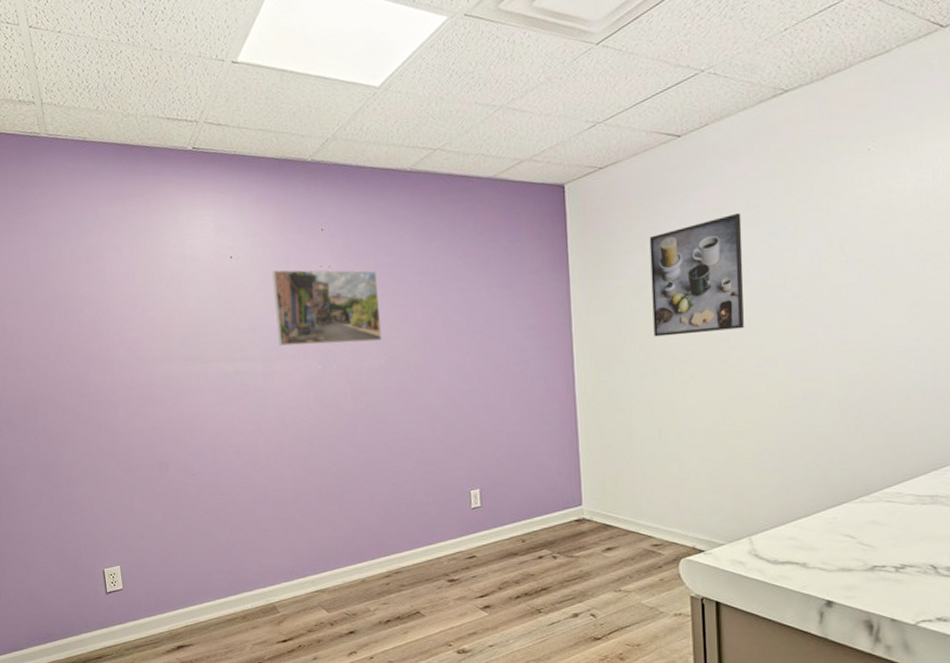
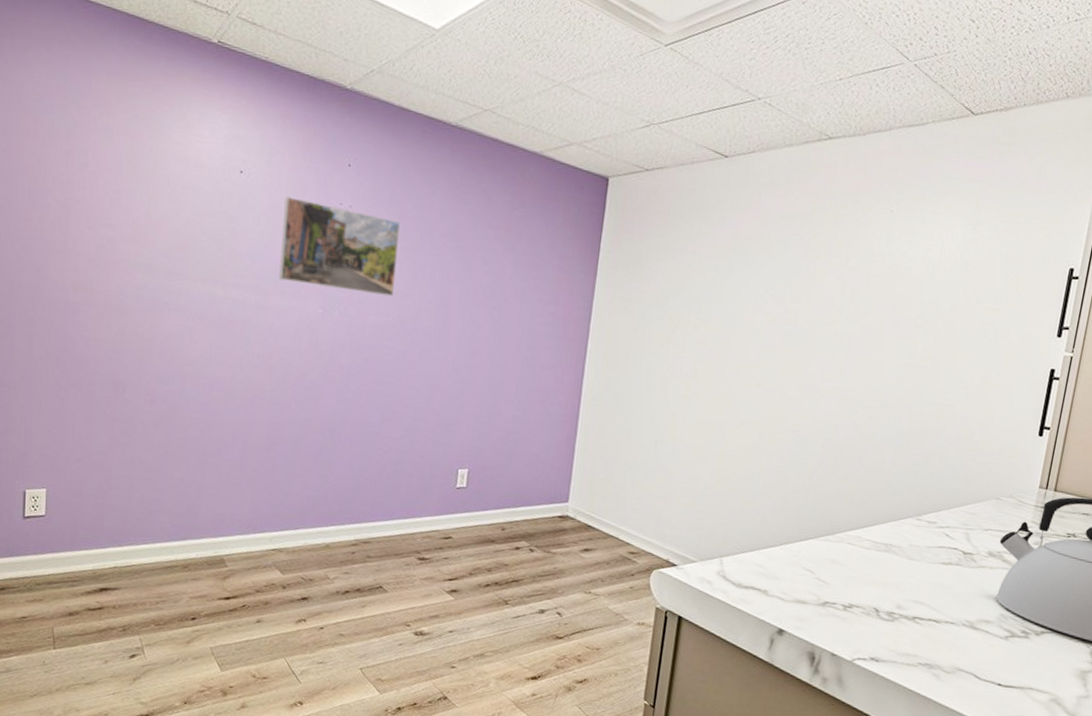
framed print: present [649,212,744,337] -> none [668,243,769,357]

